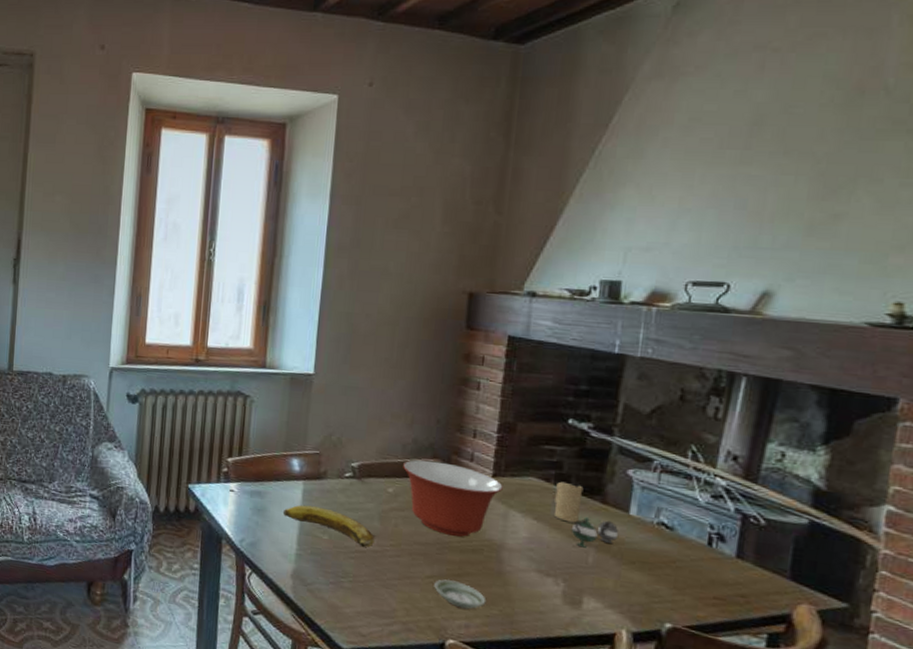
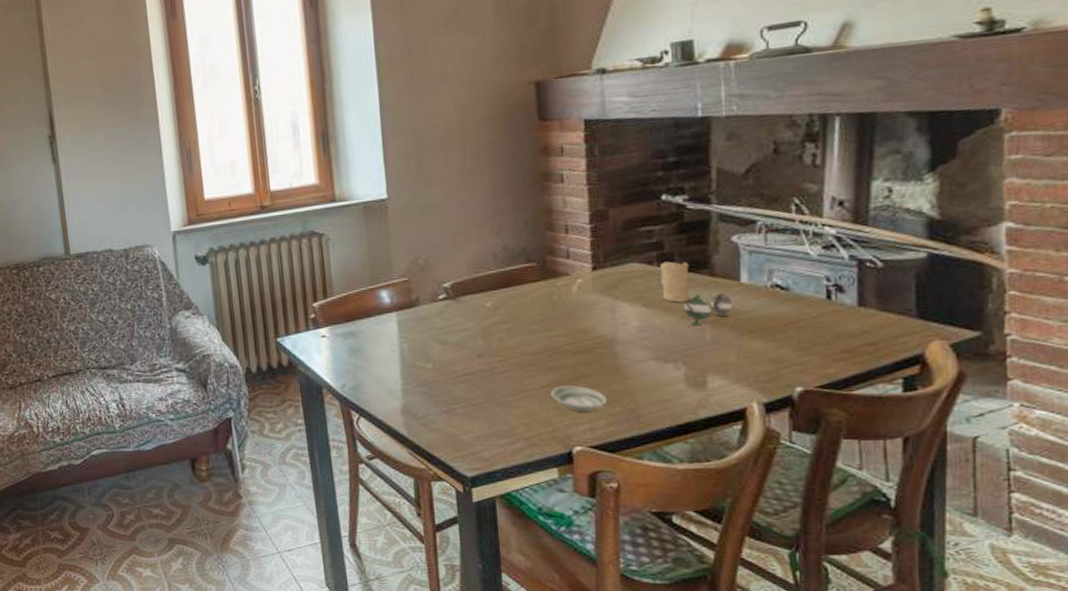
banana: present [284,505,375,547] -> none [381,336,481,368]
mixing bowl: present [403,459,503,537] -> none [497,265,605,340]

